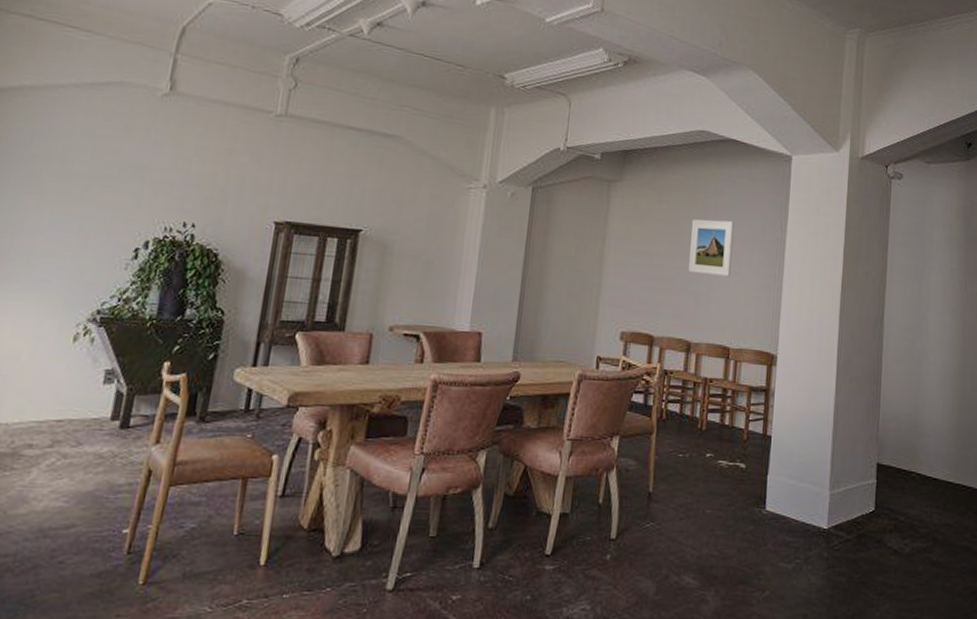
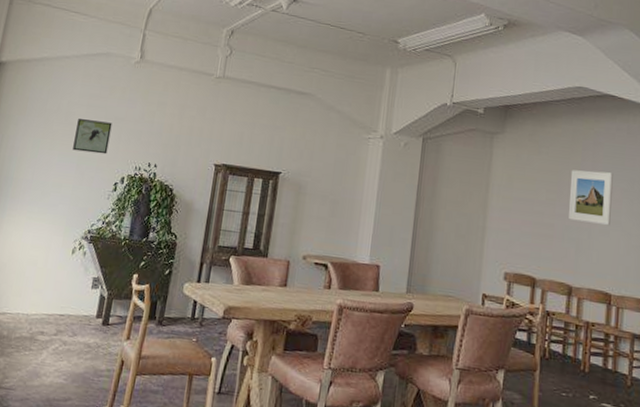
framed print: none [72,167,131,213] -> present [72,119,113,154]

